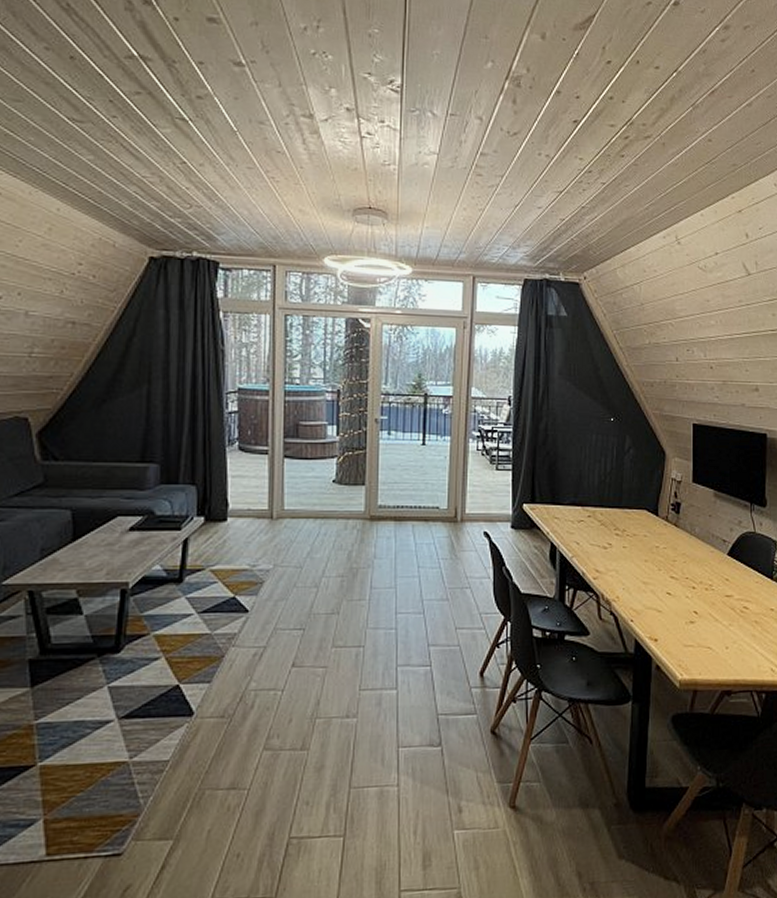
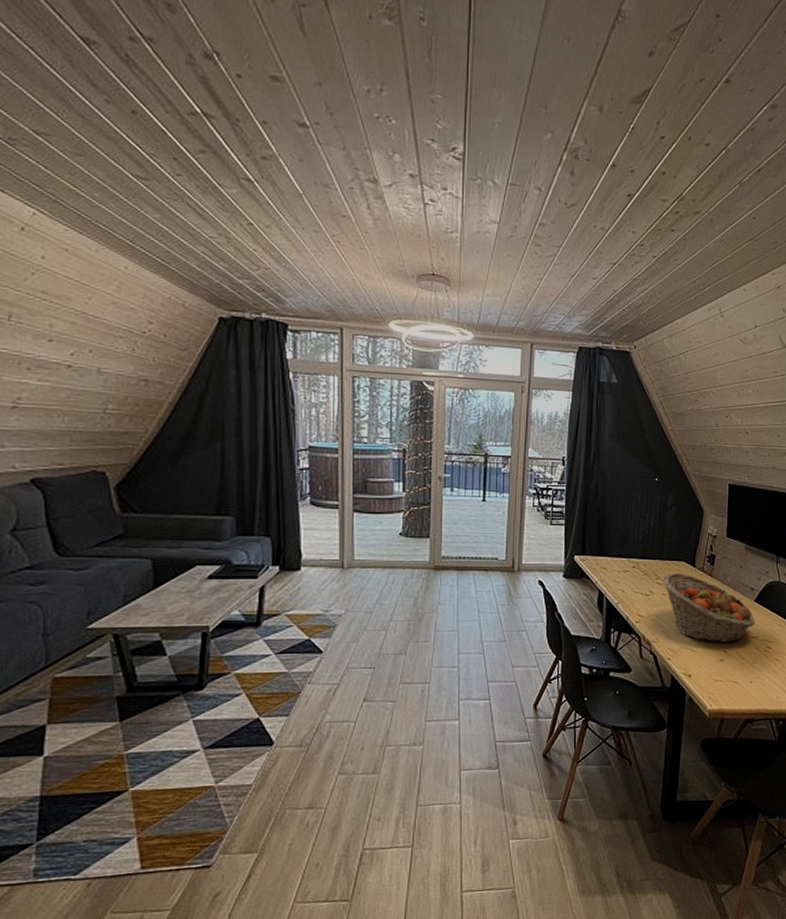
fruit basket: none [623,523,729,603] -> present [663,573,755,643]

